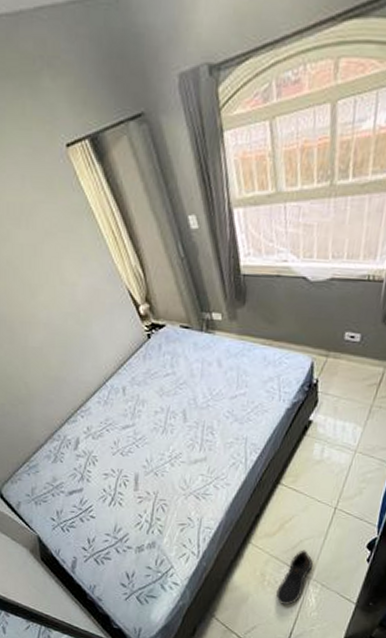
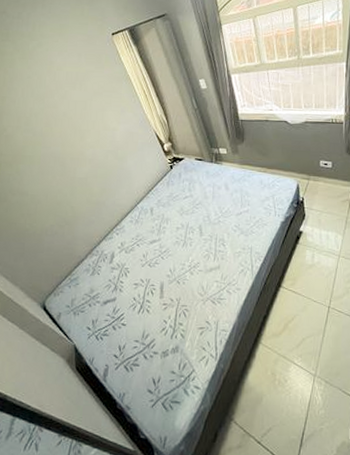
shoe: present [276,550,313,605] -> none [287,347,315,404]

